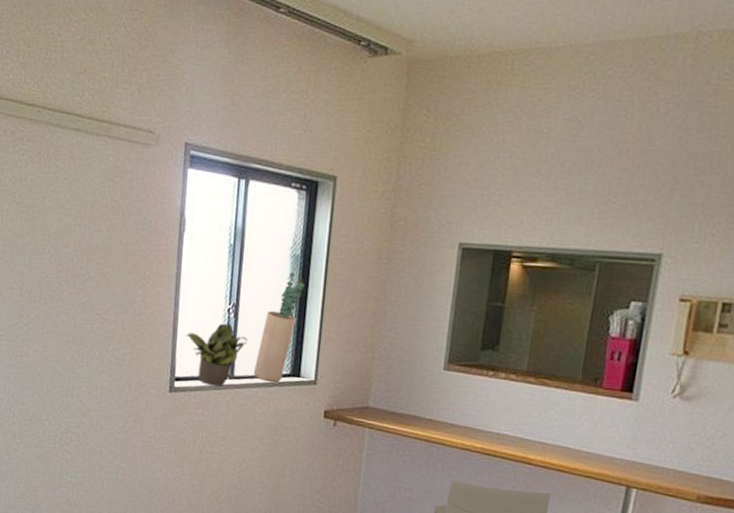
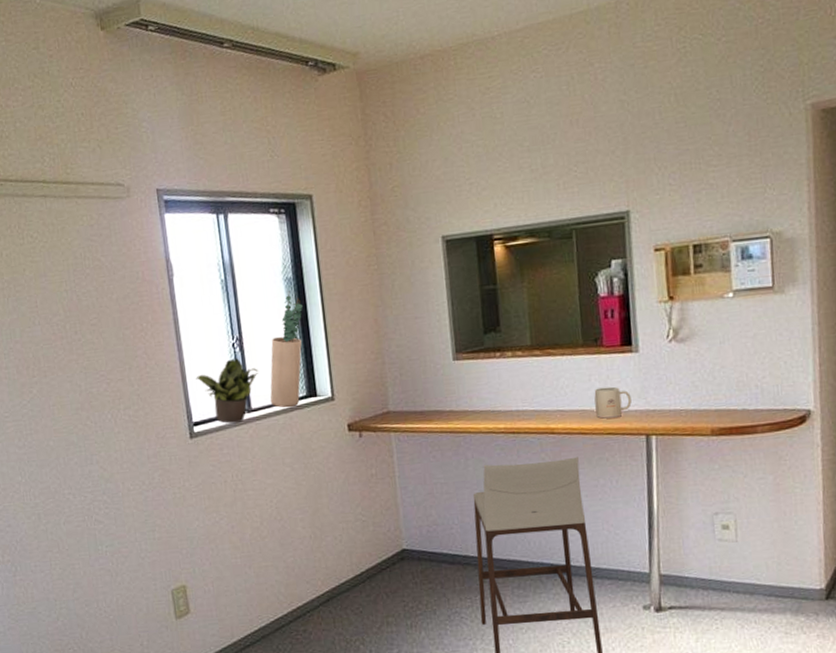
mug: none [579,428,620,463] -> present [594,386,632,419]

